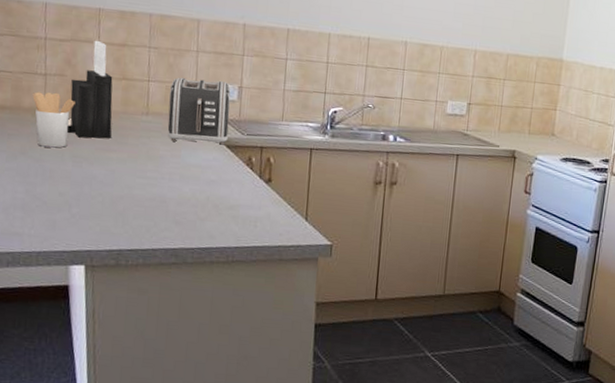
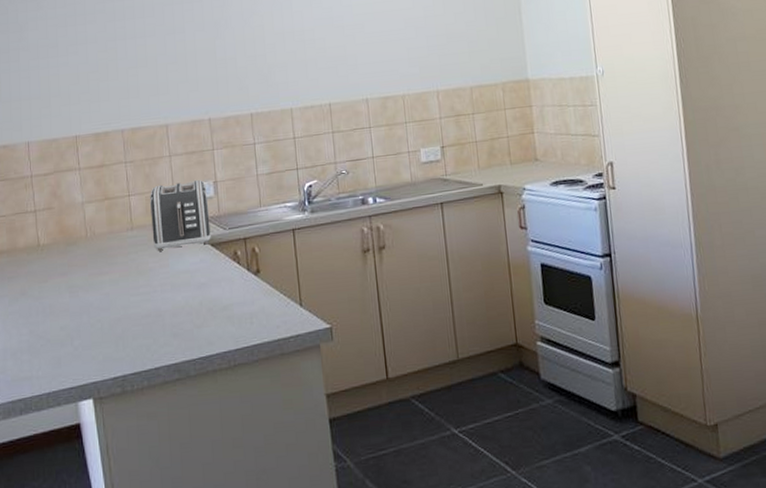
utensil holder: present [32,92,75,148] -> none [26,226,65,284]
knife block: present [67,40,113,139] -> none [59,166,102,267]

